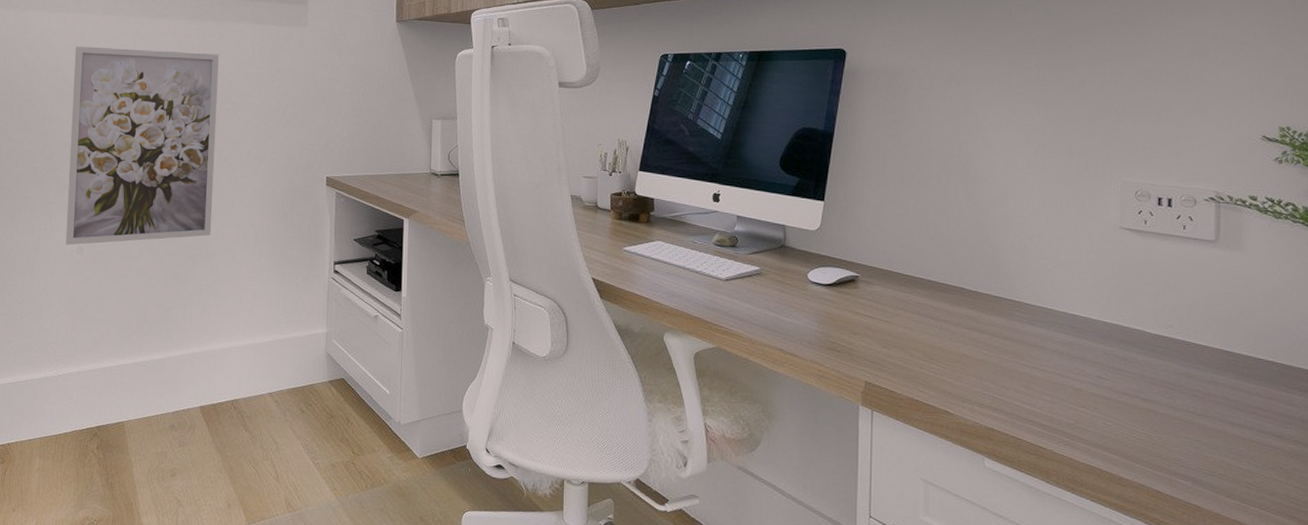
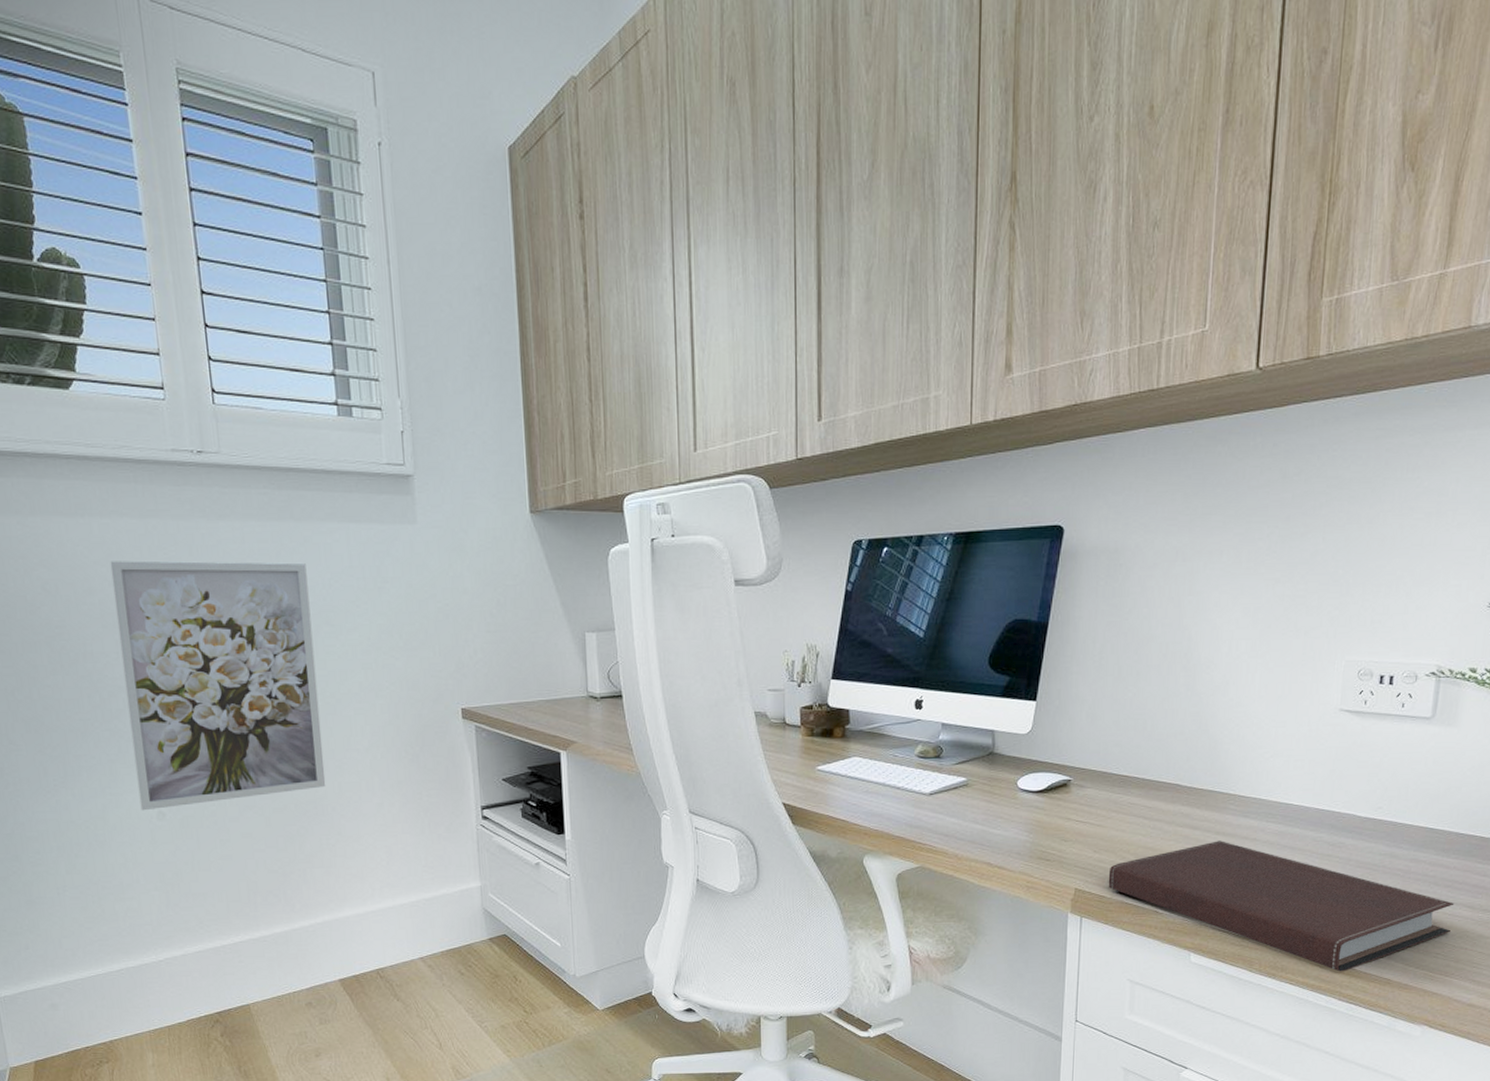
notebook: none [898,346,1262,493] -> present [1108,840,1455,972]

